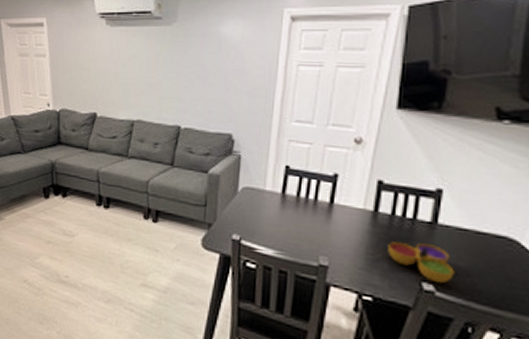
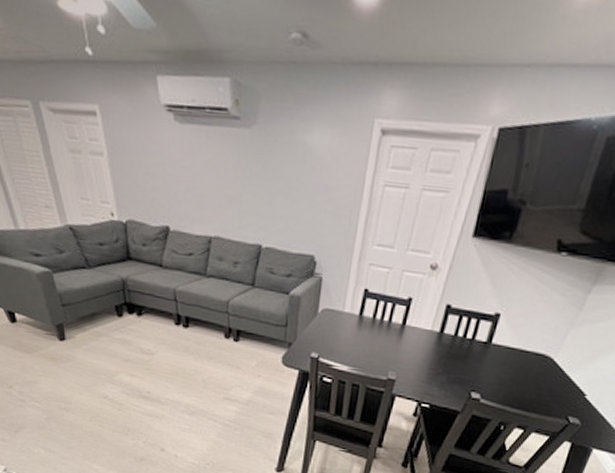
decorative bowl: present [388,242,455,284] -> none [447,359,499,393]

